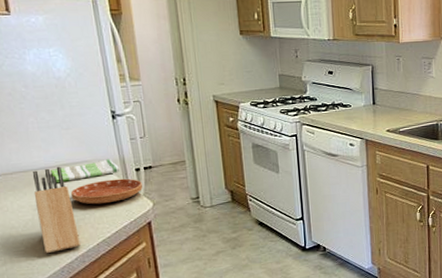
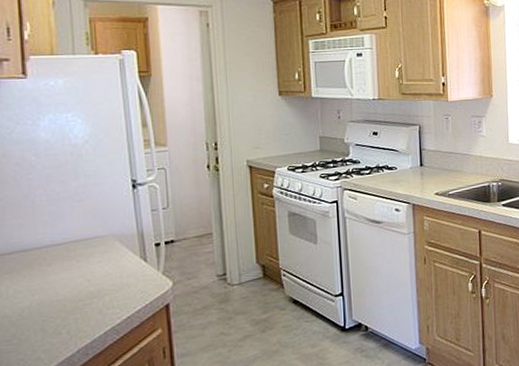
knife block: present [33,166,80,254] -> none [35,243,84,347]
dish towel: present [50,159,119,183] -> none [57,233,136,263]
saucer: present [70,178,143,205] -> none [77,255,162,287]

